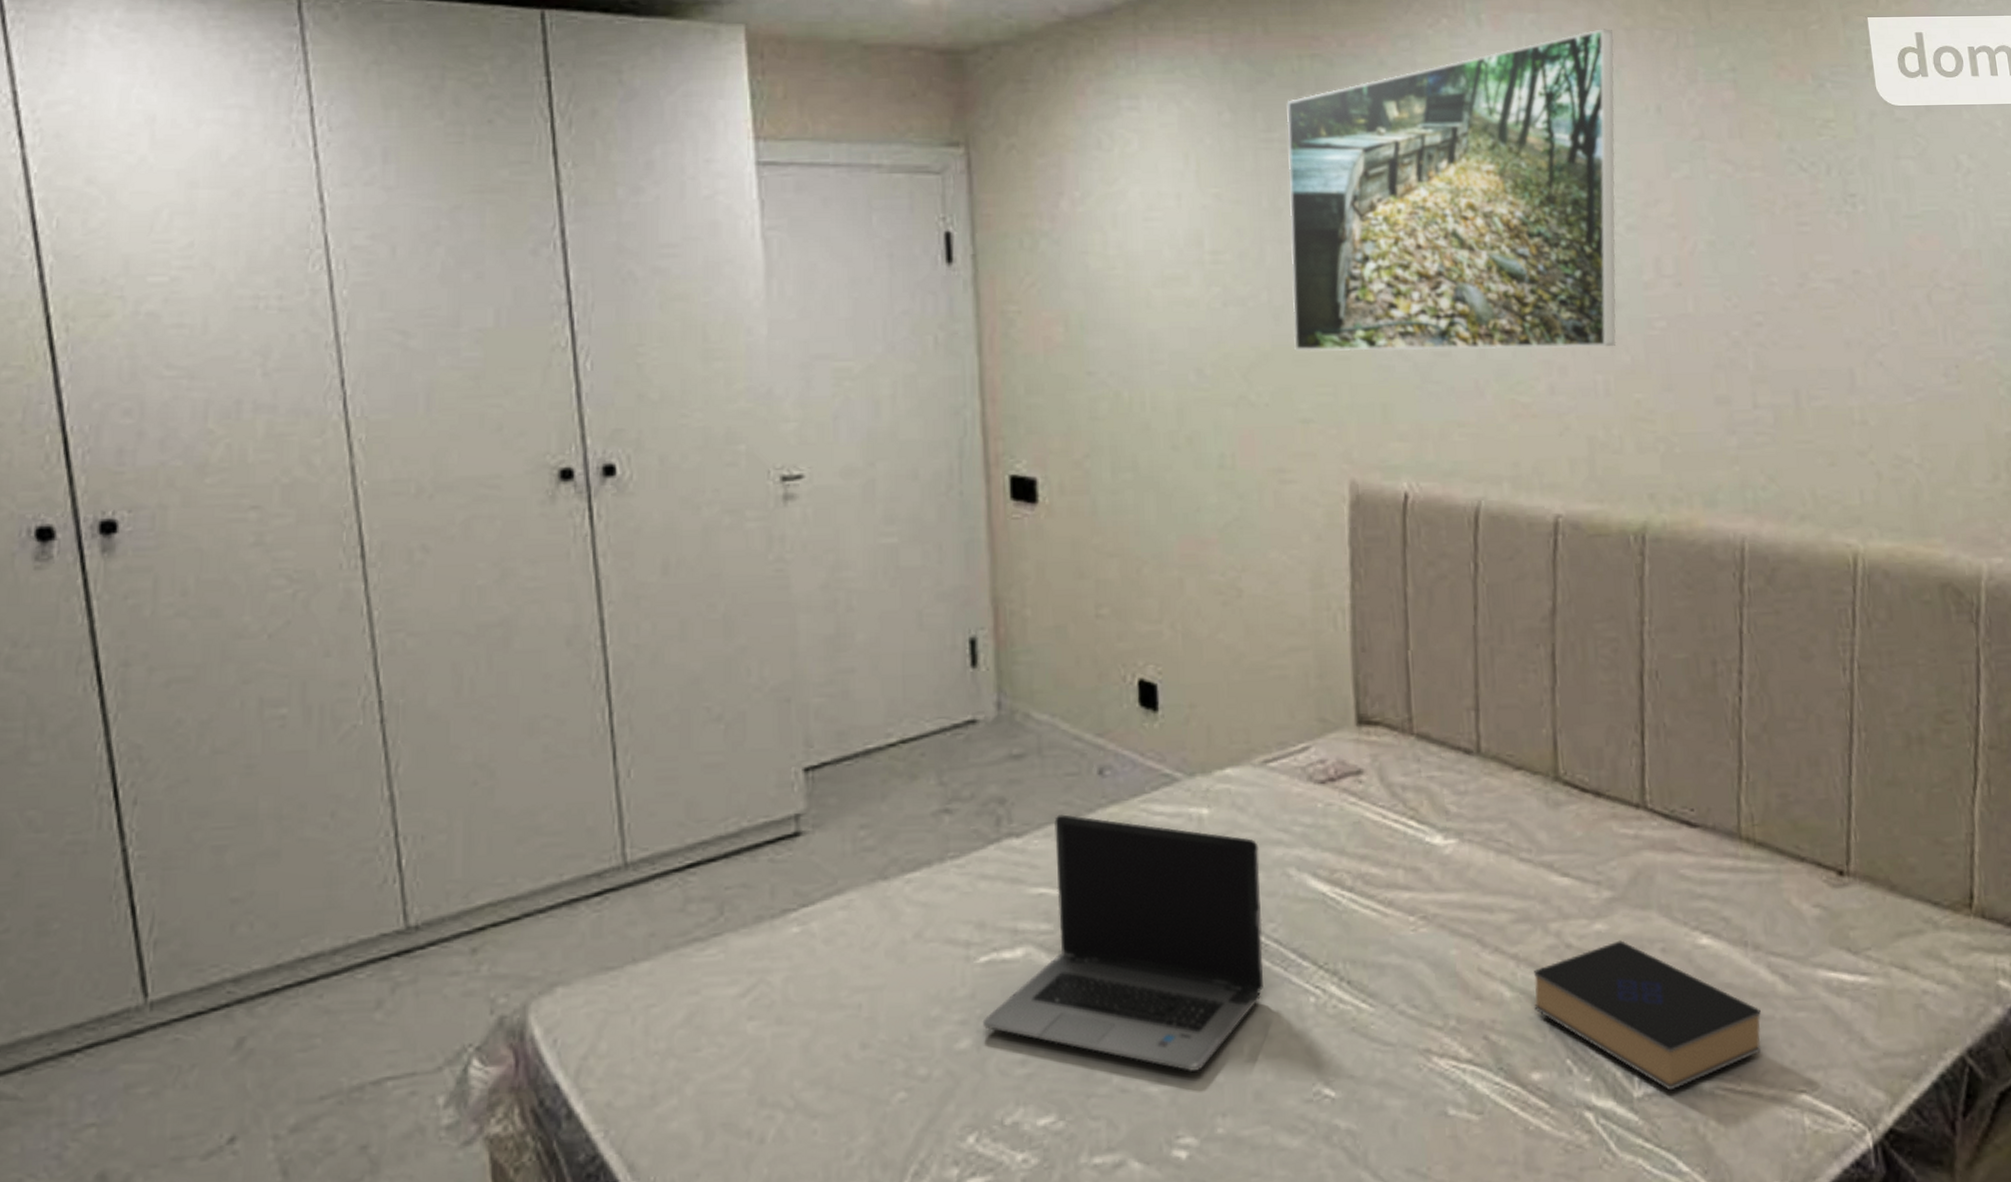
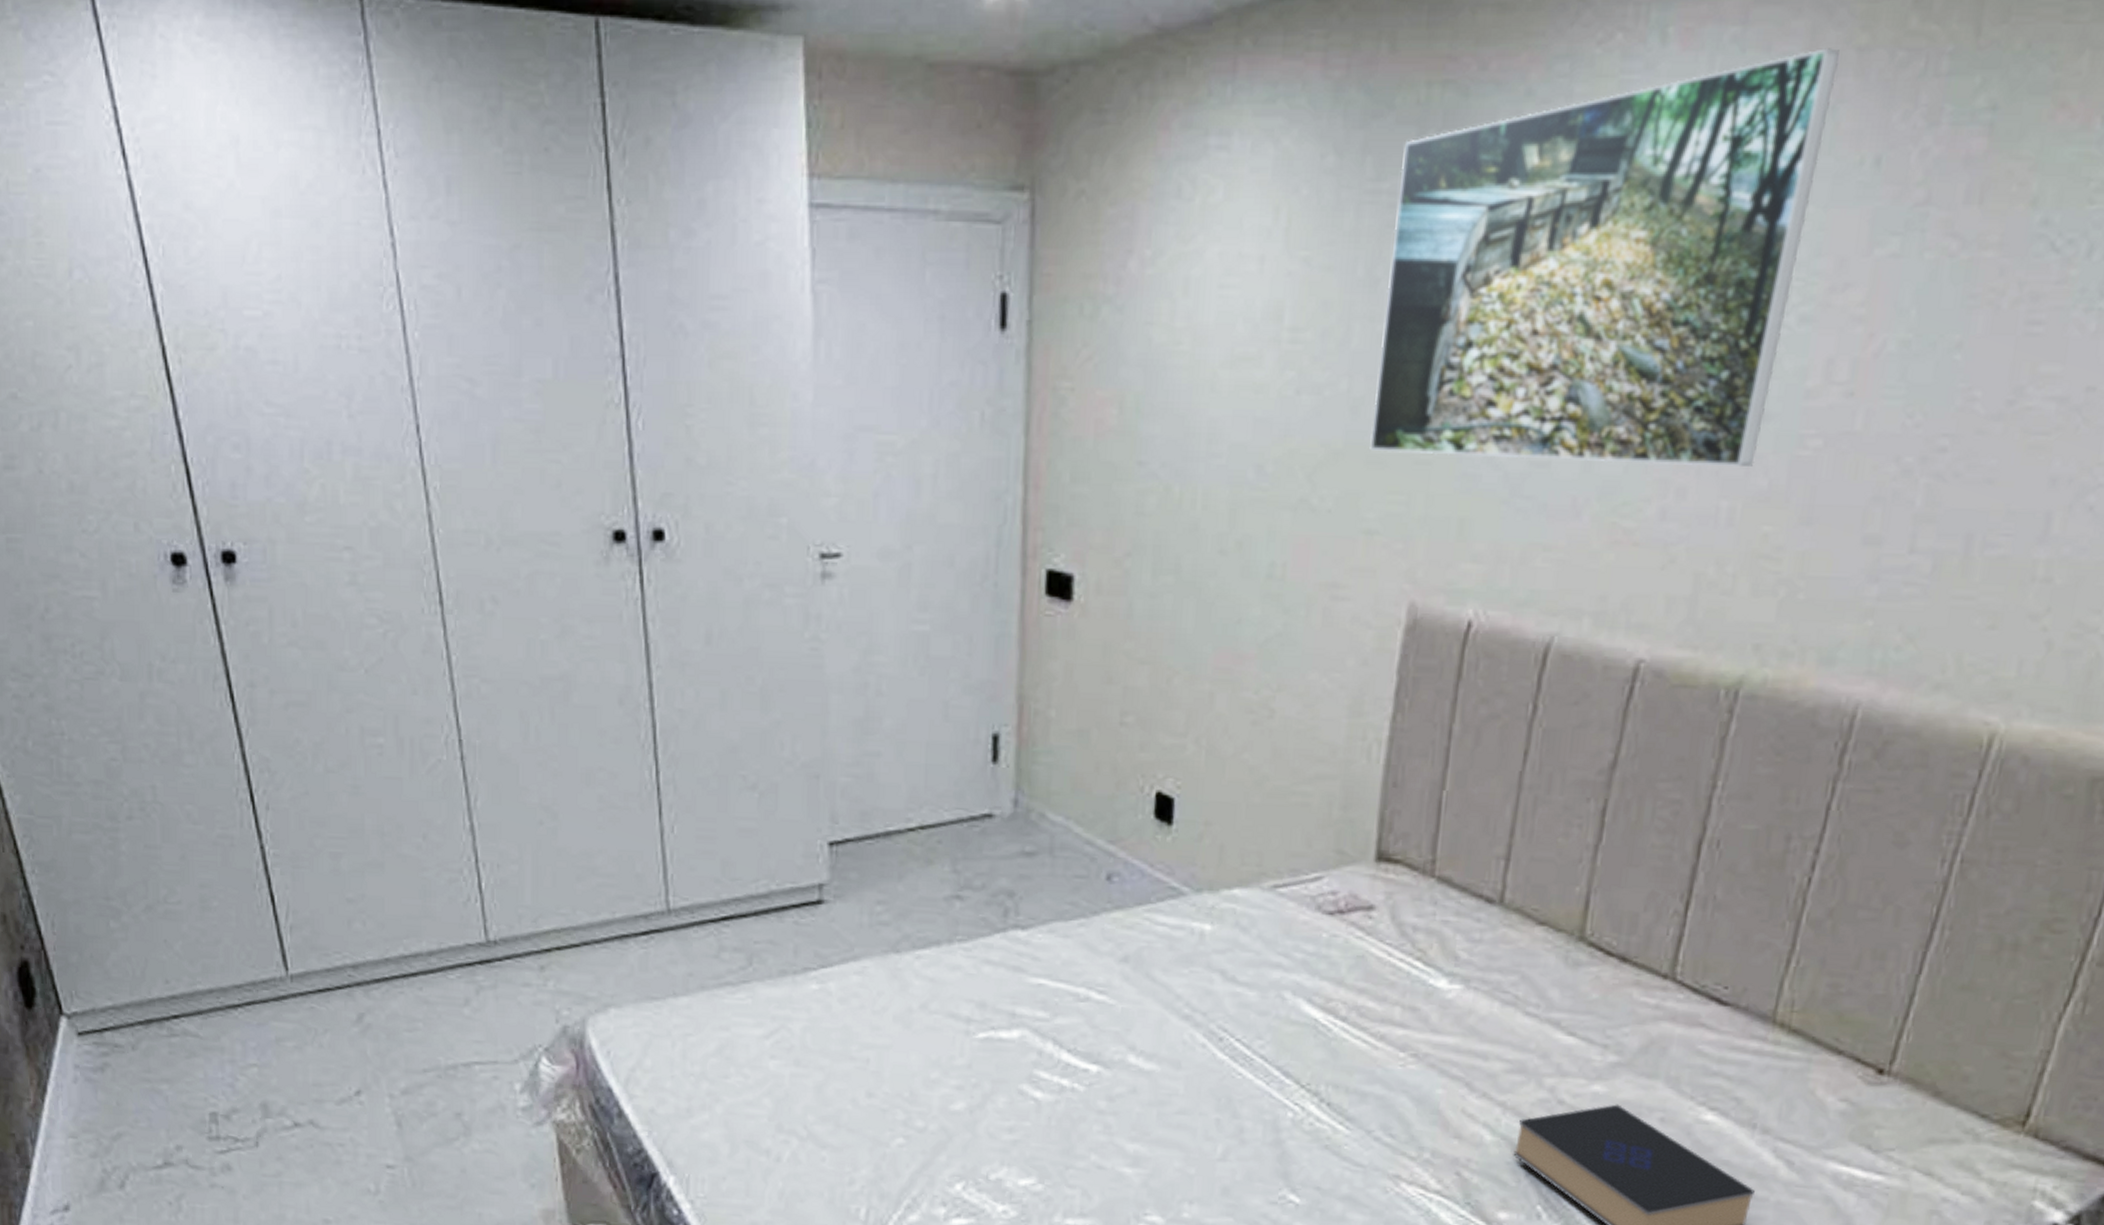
laptop computer: present [982,814,1264,1072] -> none [976,913,1257,1161]

